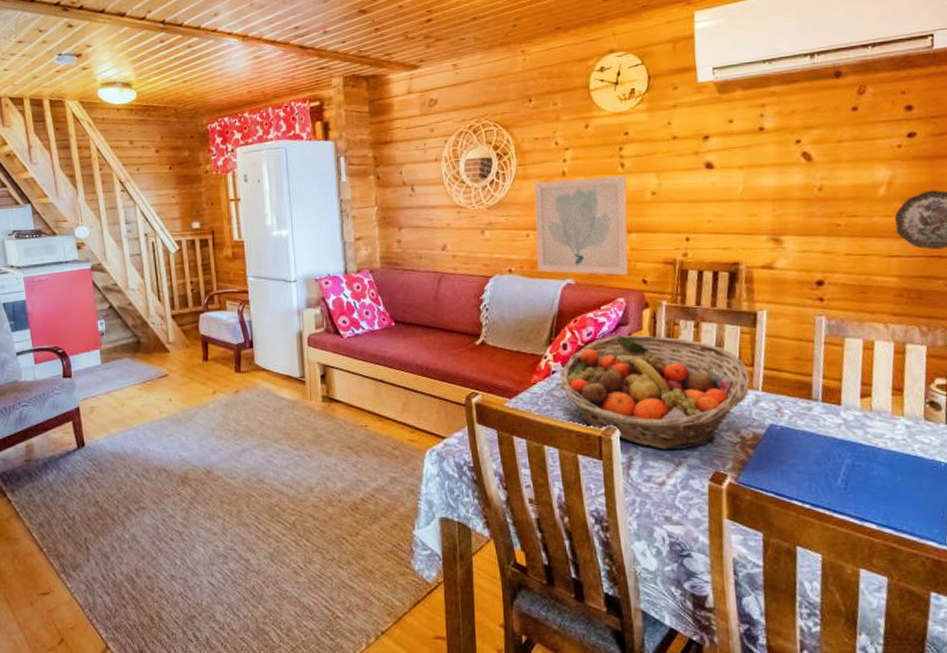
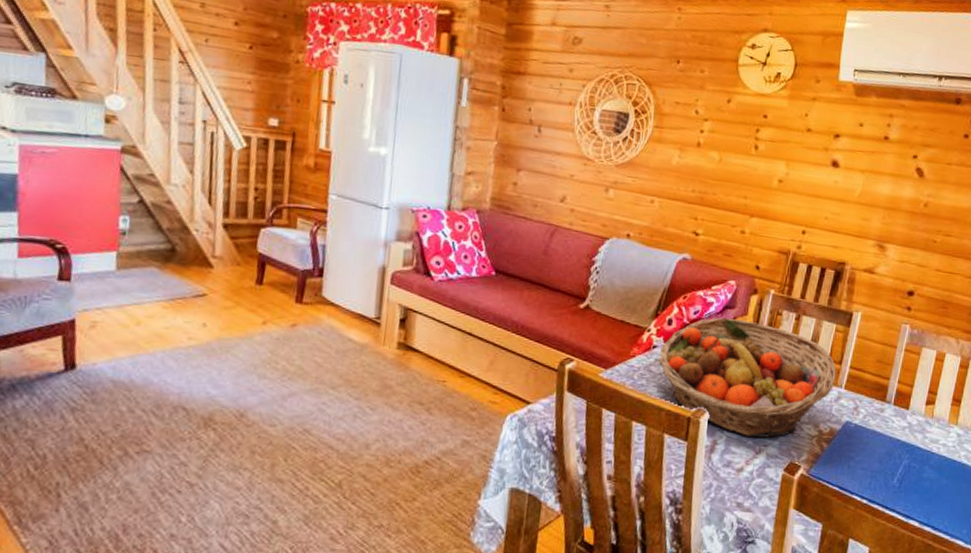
wall art: present [534,176,628,276] -> none [655,147,757,259]

